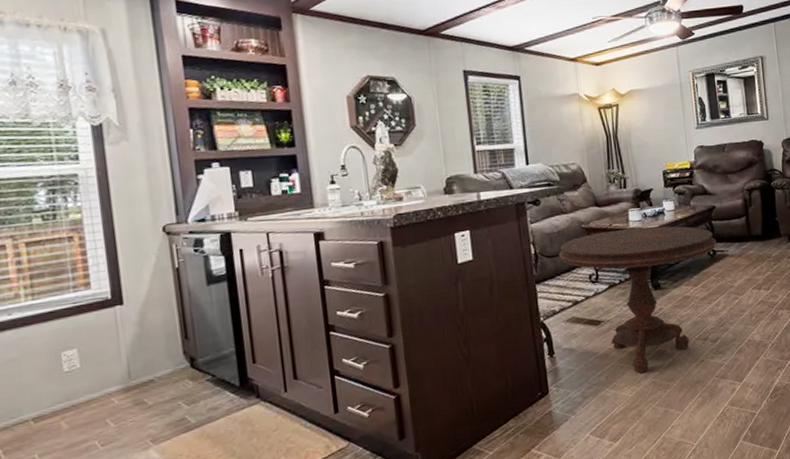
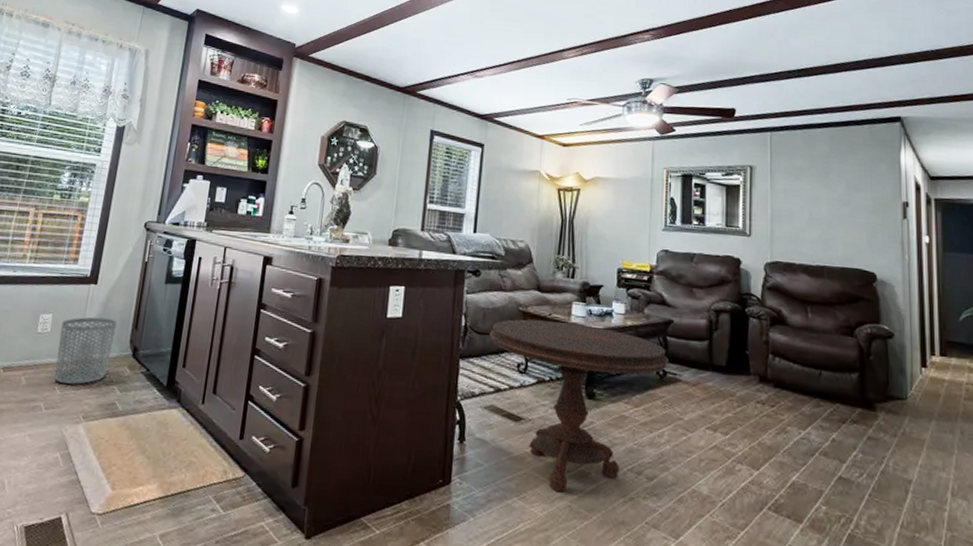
waste bin: none [92,335,166,416] -> present [54,317,118,385]

